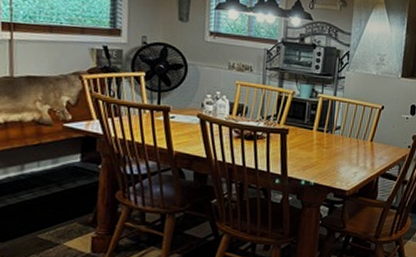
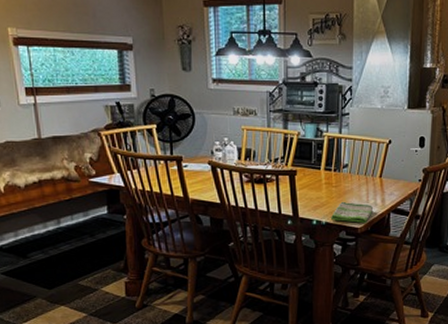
dish towel: none [320,163,363,187] -> present [331,201,374,224]

